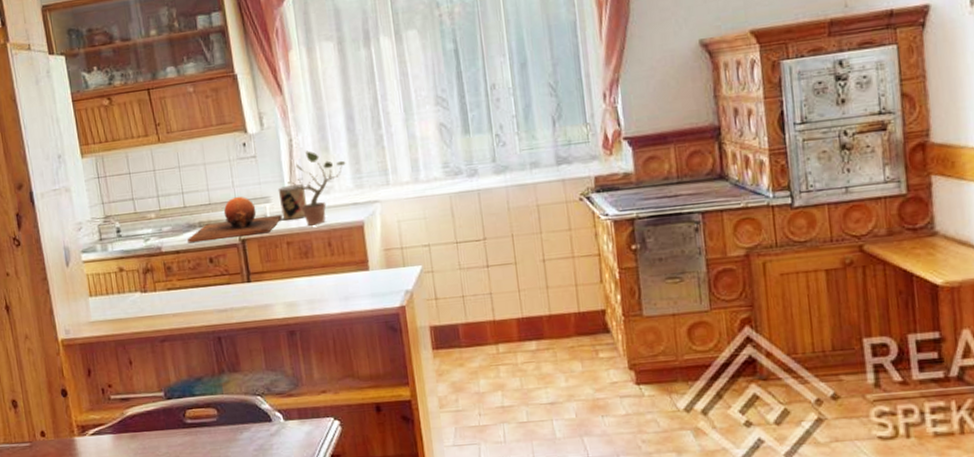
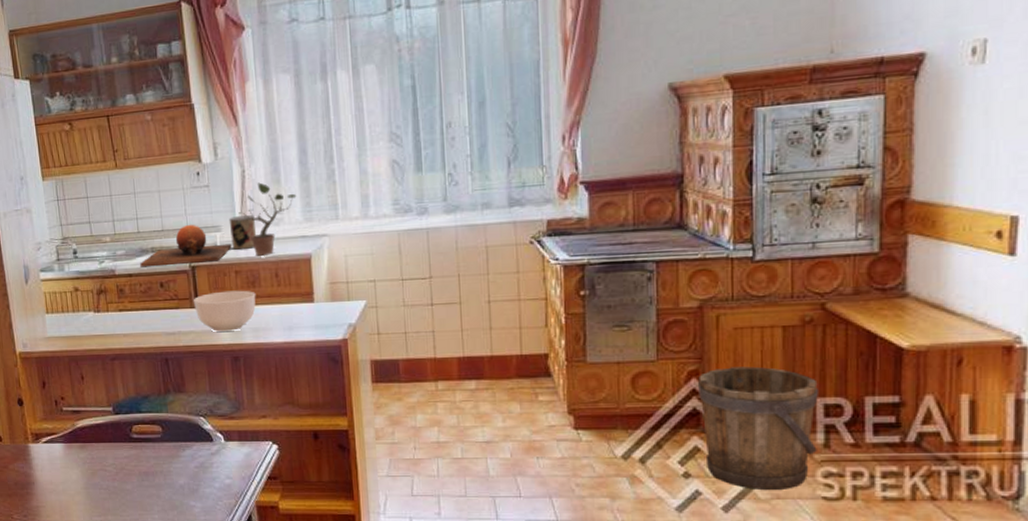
bowl: none [244,261,310,306] -> present [193,290,256,333]
wooden bucket: none [750,311,869,434] -> present [697,366,818,490]

